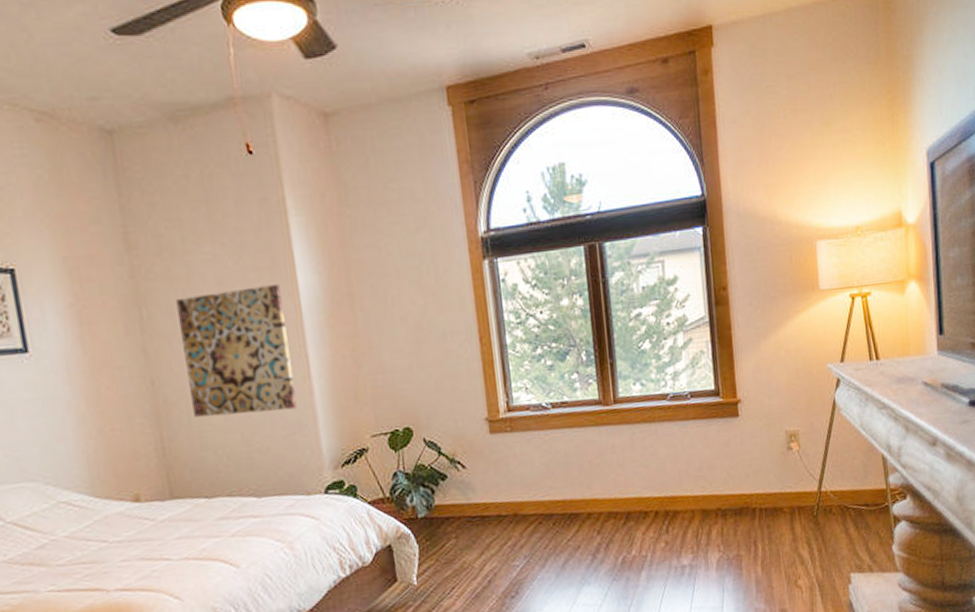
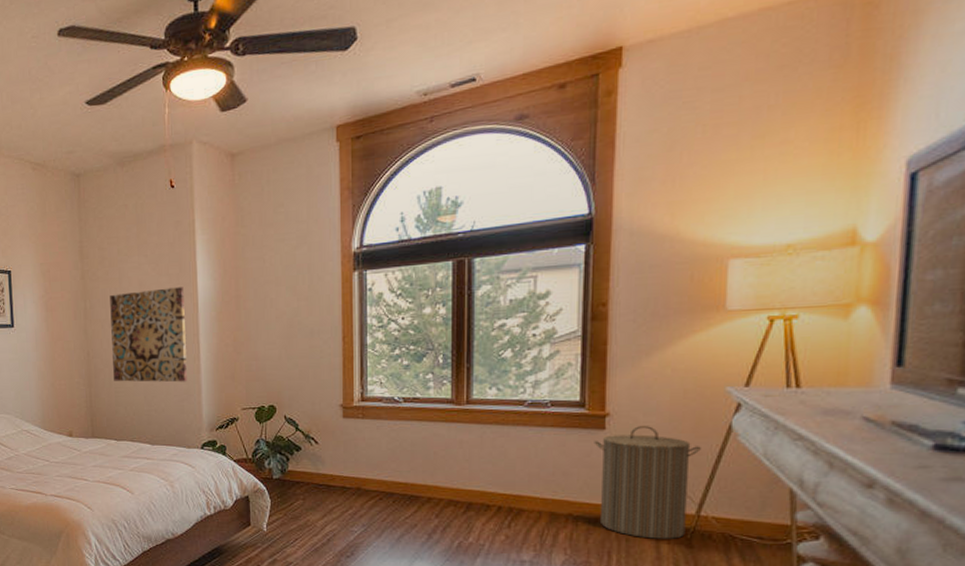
laundry hamper: none [731,408,815,522] -> present [594,426,701,539]

